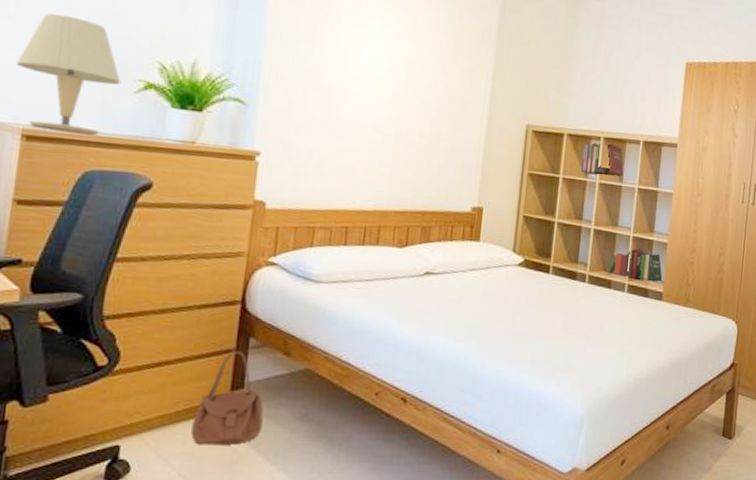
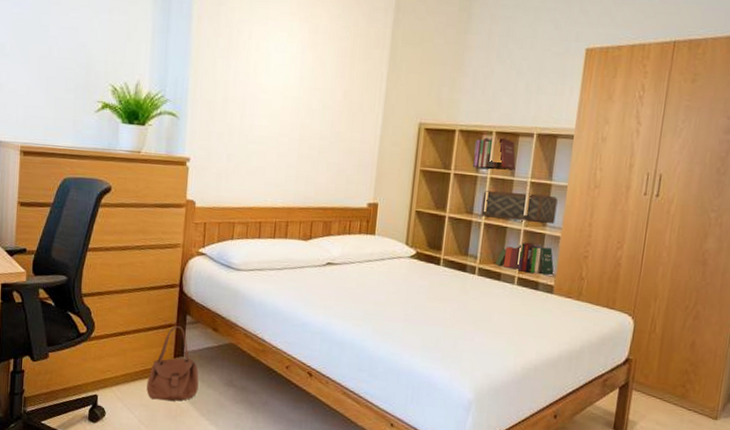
table lamp: present [16,13,122,136] -> none [14,50,86,150]
woven basket: none [590,196,664,230] -> present [481,190,558,223]

